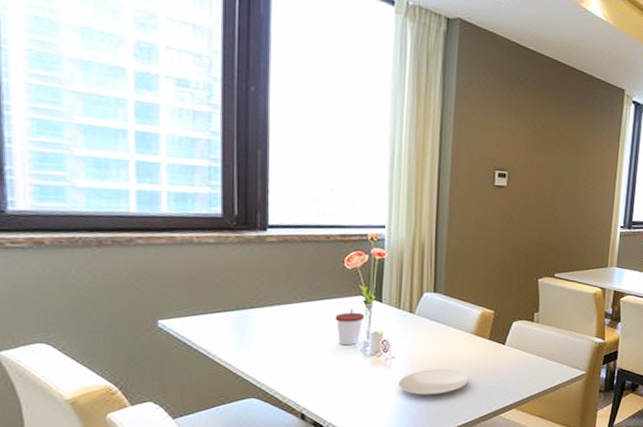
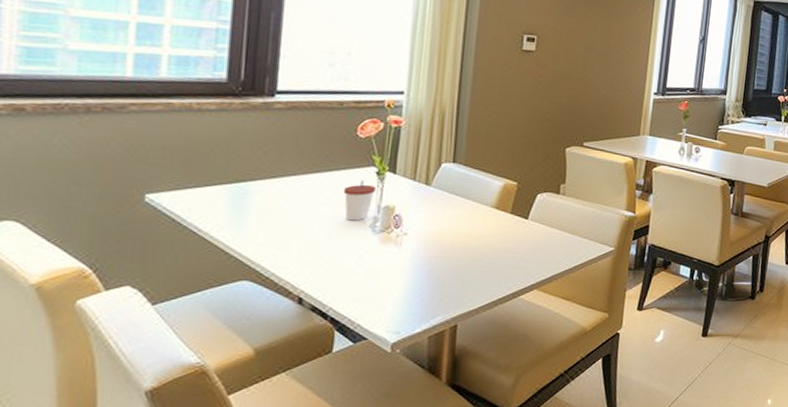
plate: present [399,368,469,395] -> none [409,245,487,275]

